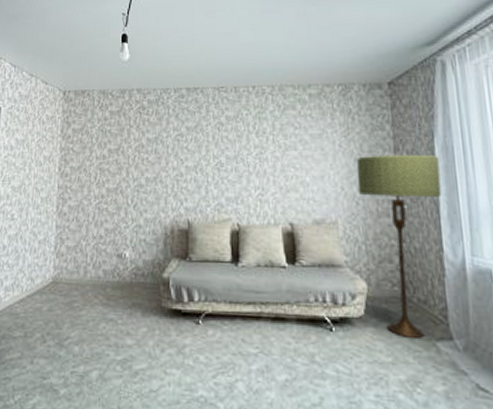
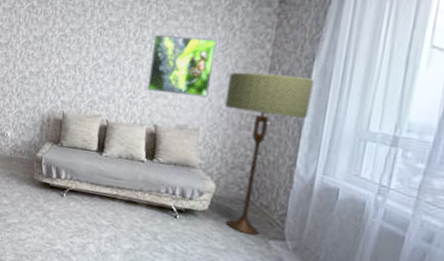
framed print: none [275,125,340,187] -> present [147,35,217,98]

